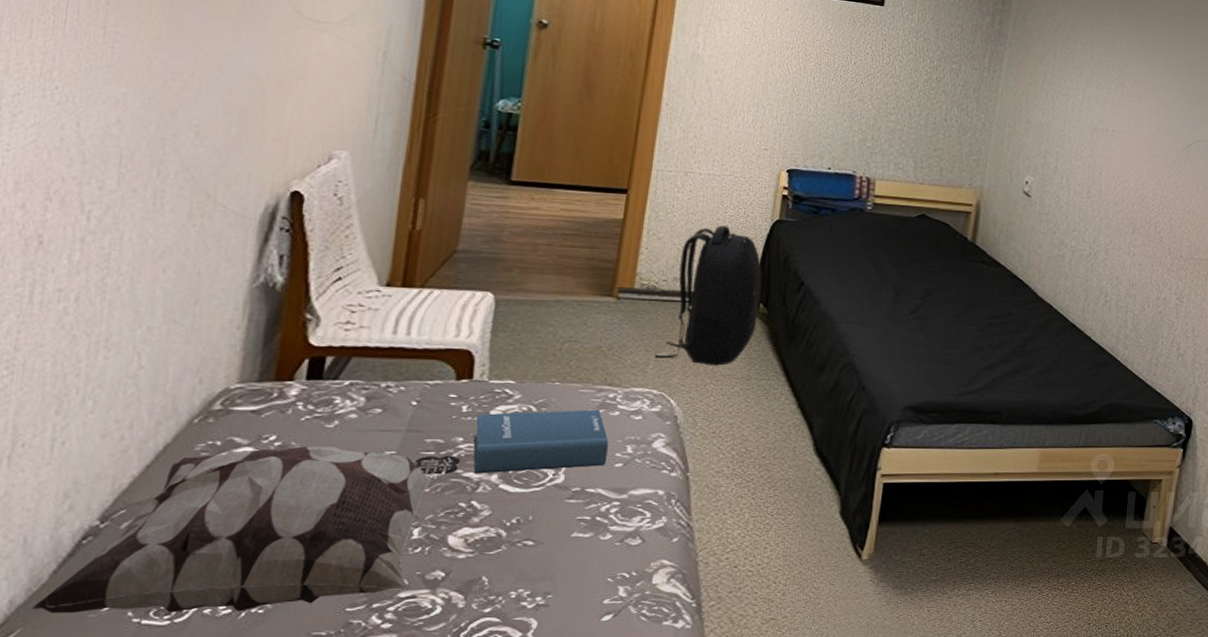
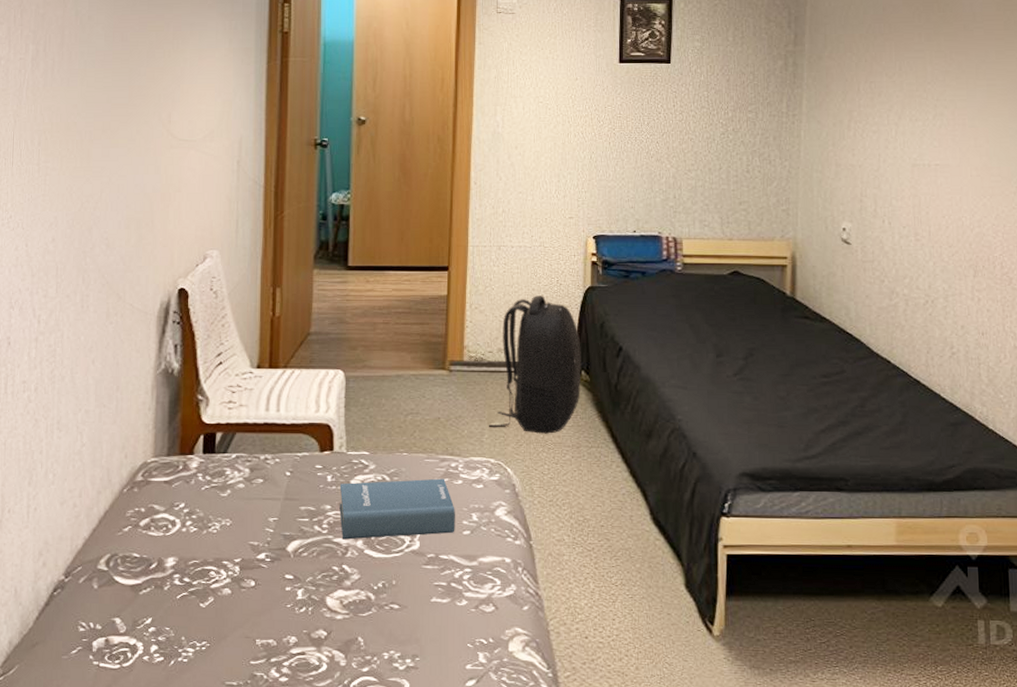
decorative pillow: present [31,446,462,613] -> none [23,513,331,660]

